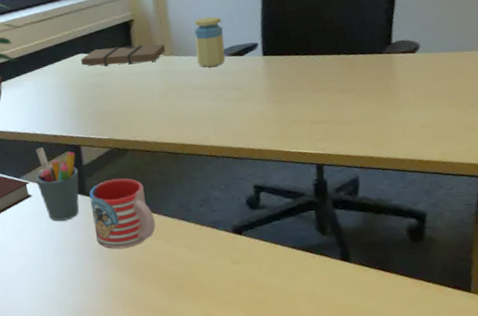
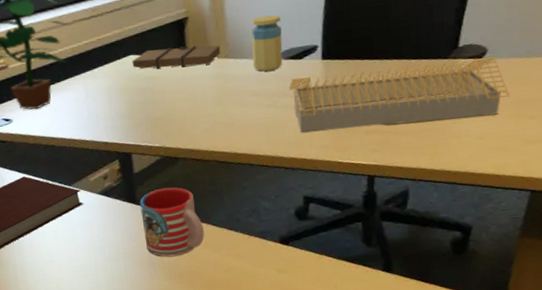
pen holder: present [35,147,79,222] -> none [86,154,130,230]
architectural model: none [233,51,447,124] -> present [289,57,510,133]

